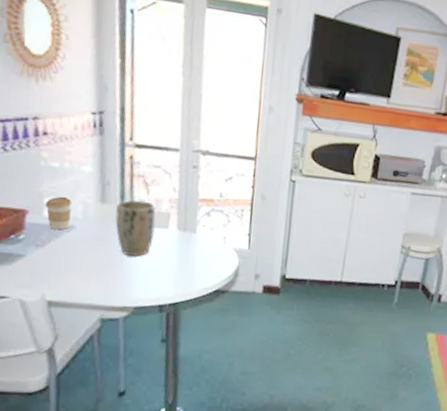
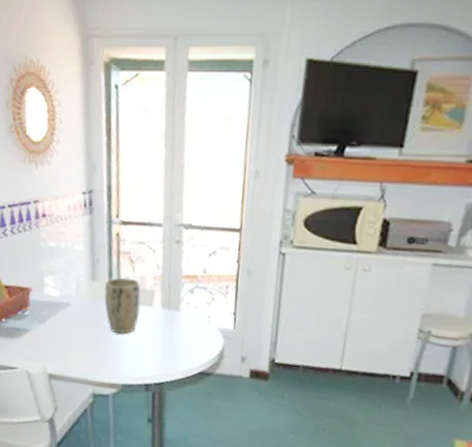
coffee cup: present [45,196,72,230] -> none [45,274,67,307]

